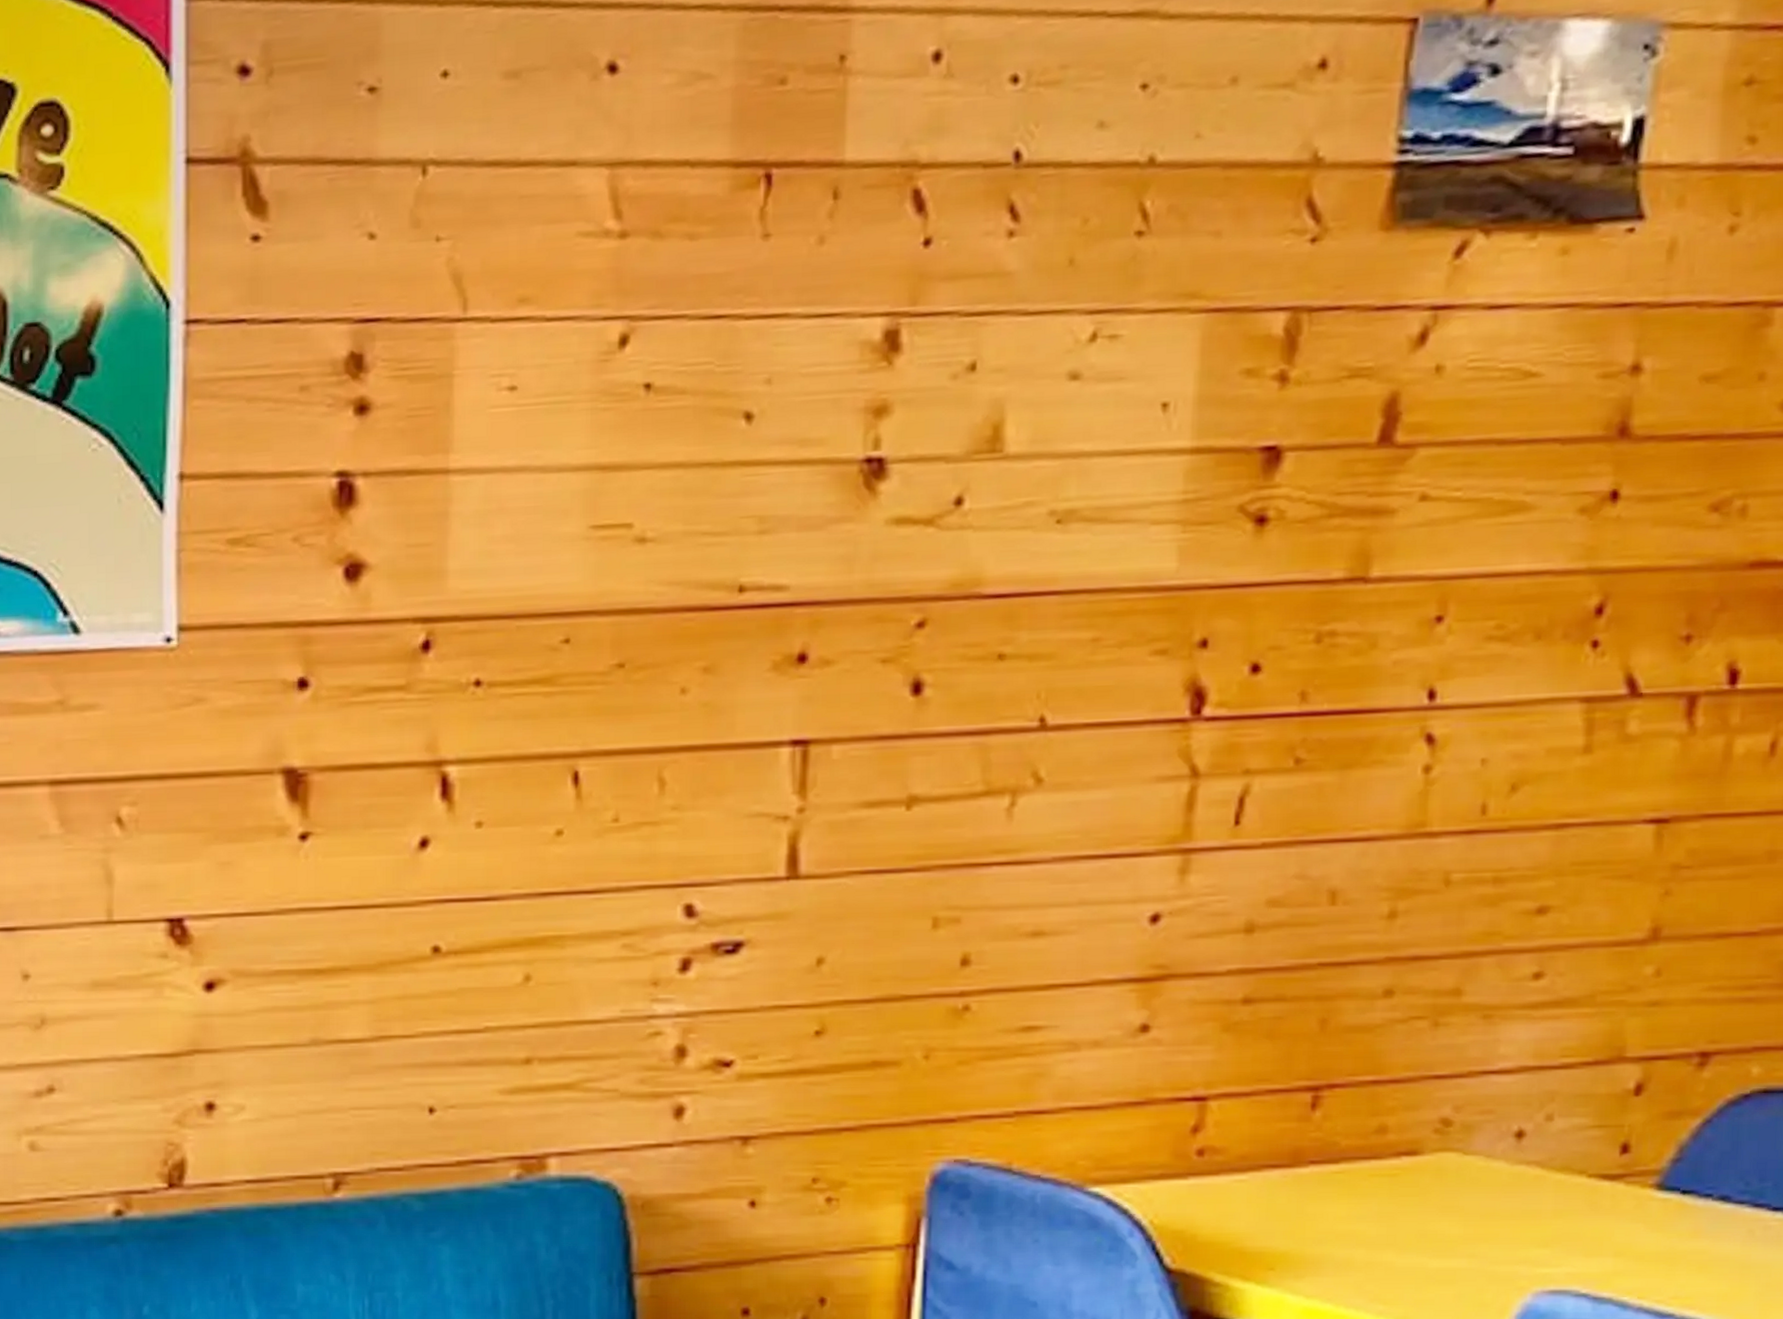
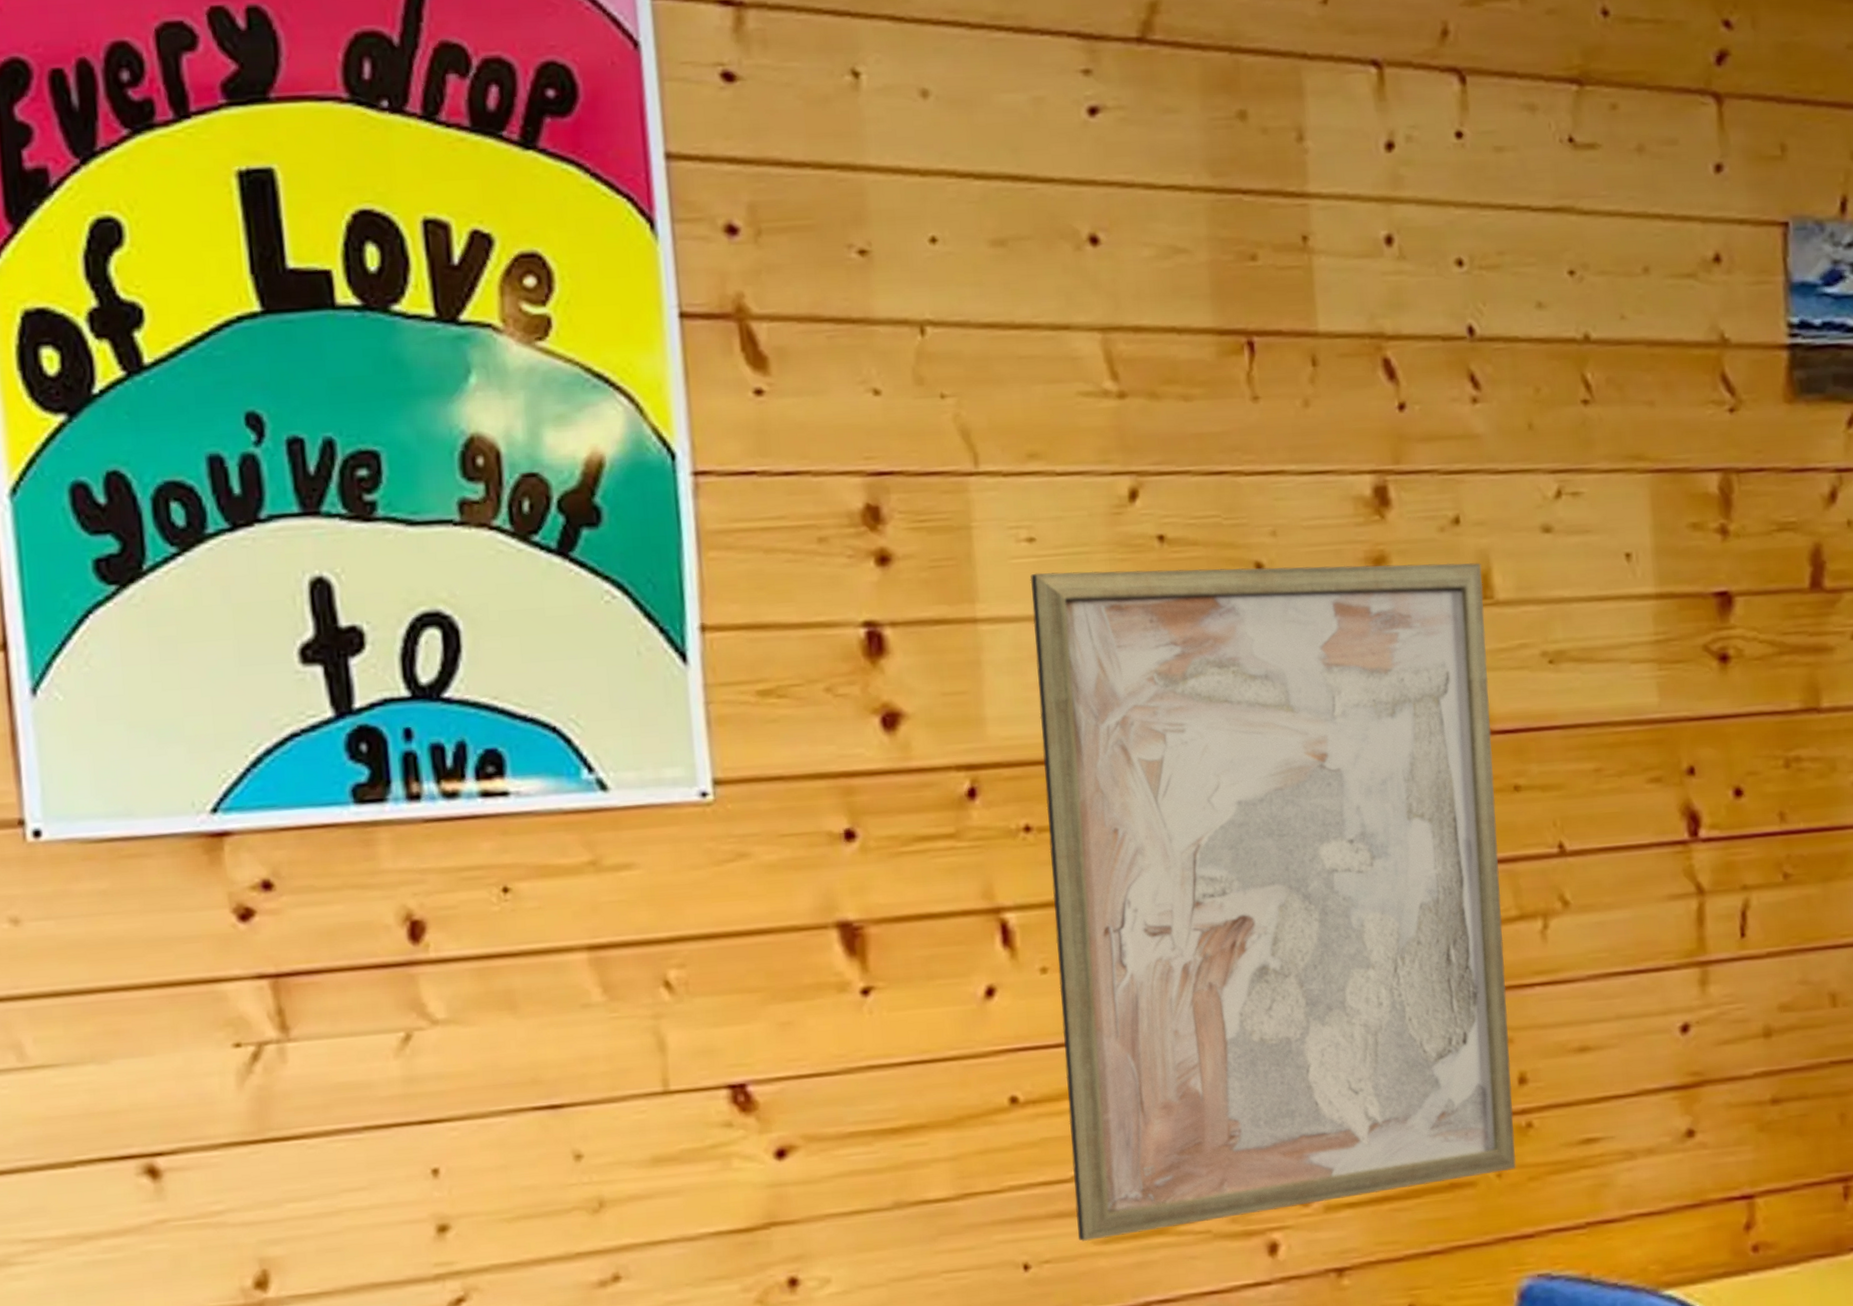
wall art: none [485,413,994,1091] -> present [1030,562,1516,1242]

